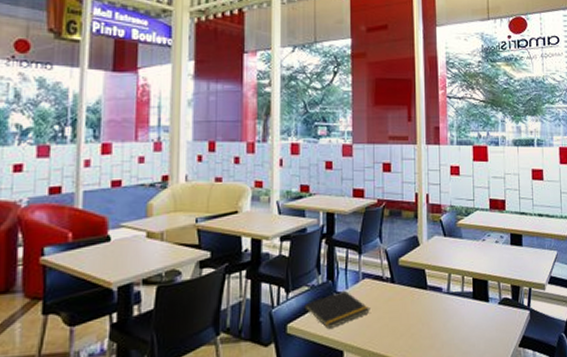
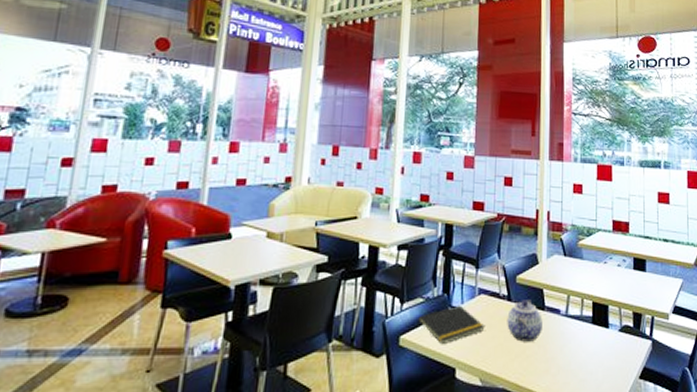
teapot: none [391,280,426,321] -> present [507,300,543,342]

